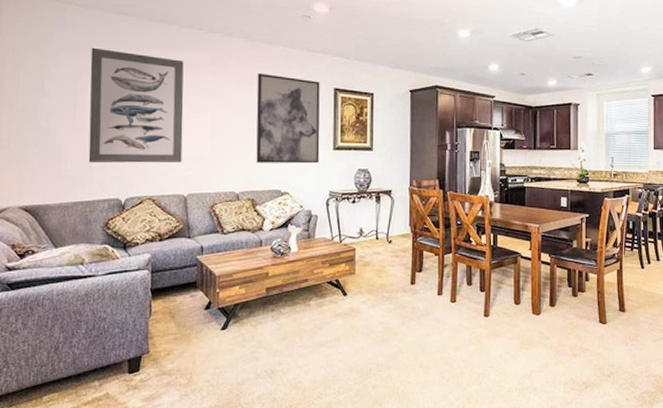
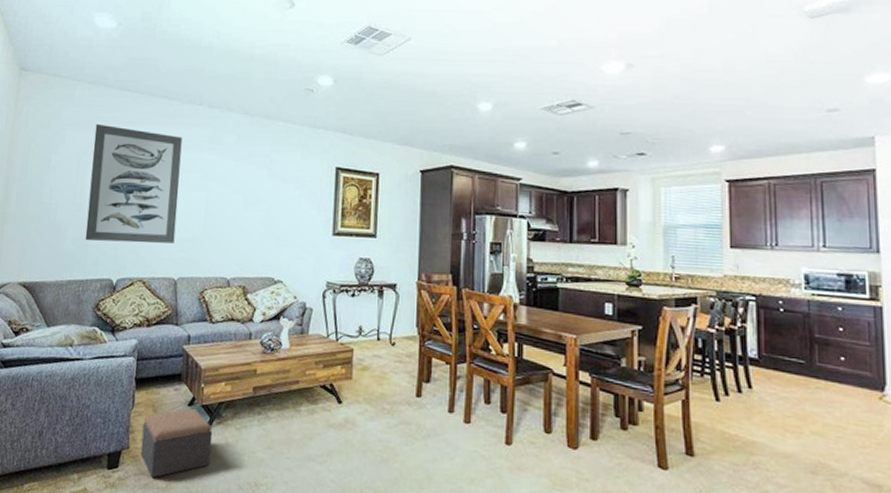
footstool: none [161,311,230,377] -> present [140,408,213,479]
wall art: present [256,74,320,164] -> none [249,151,321,250]

